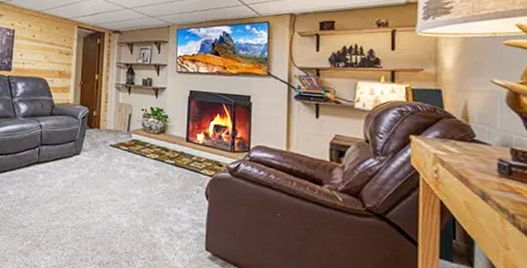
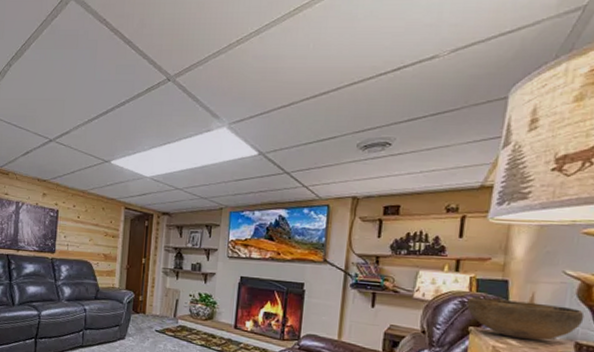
decorative bowl: none [405,105,516,148] -> present [467,296,585,341]

